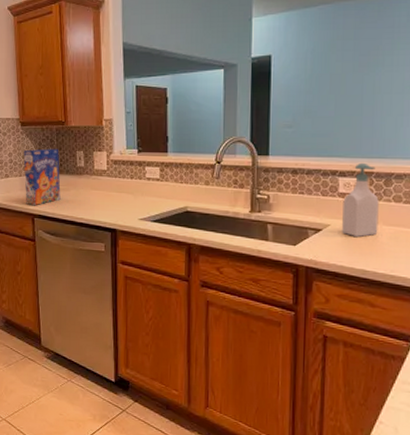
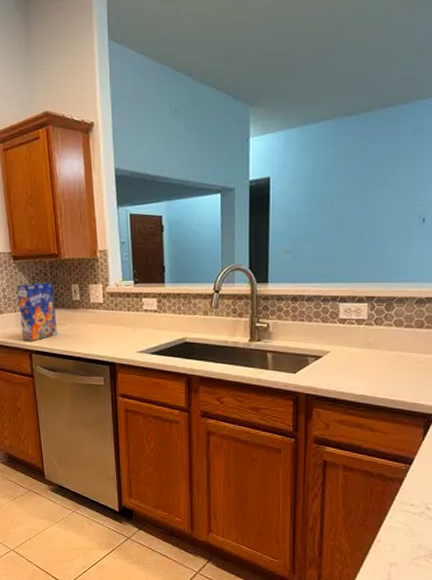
soap bottle: present [342,162,379,238] -> none [342,287,380,364]

